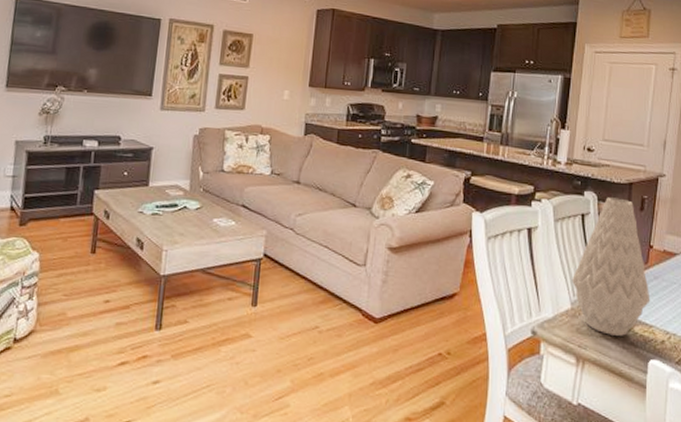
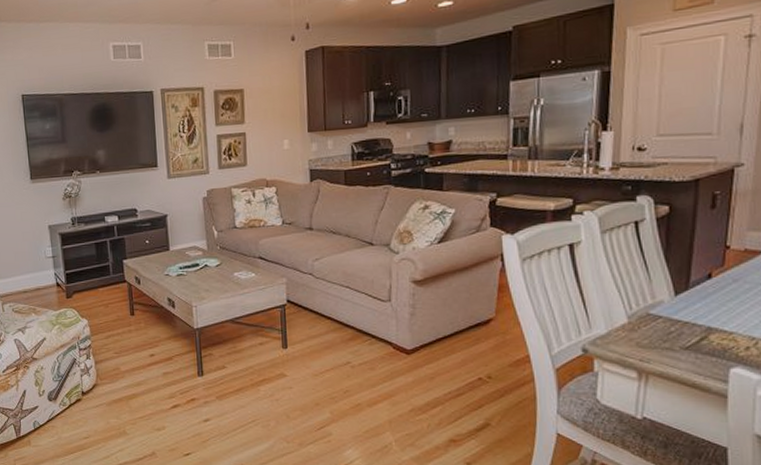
vase: present [572,197,651,336] -> none [627,198,729,346]

